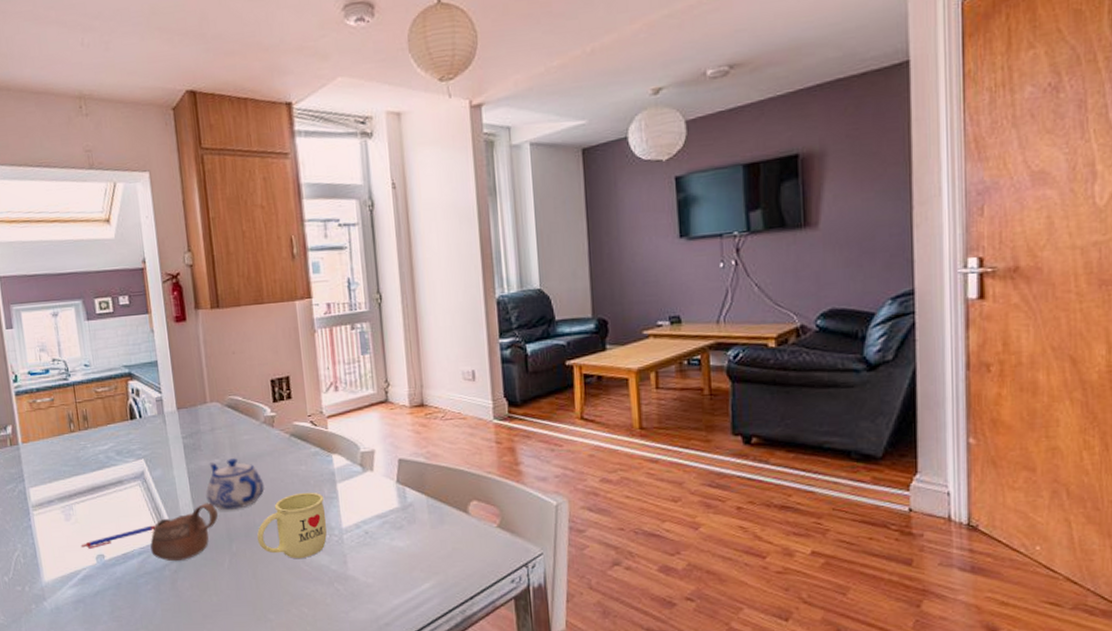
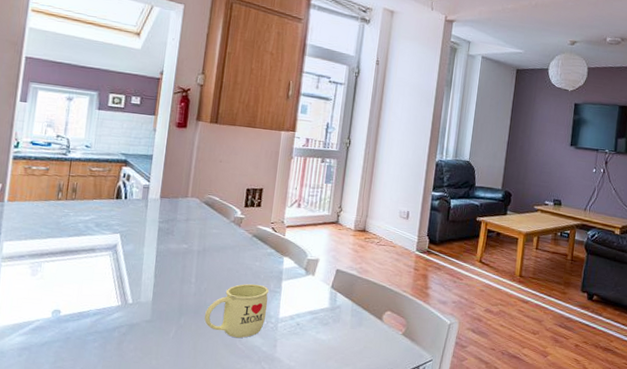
pen: present [81,525,156,549] -> none [40,291,116,304]
cup: present [150,502,218,562] -> none [106,279,175,326]
teapot: present [206,458,264,511] -> none [167,246,221,290]

